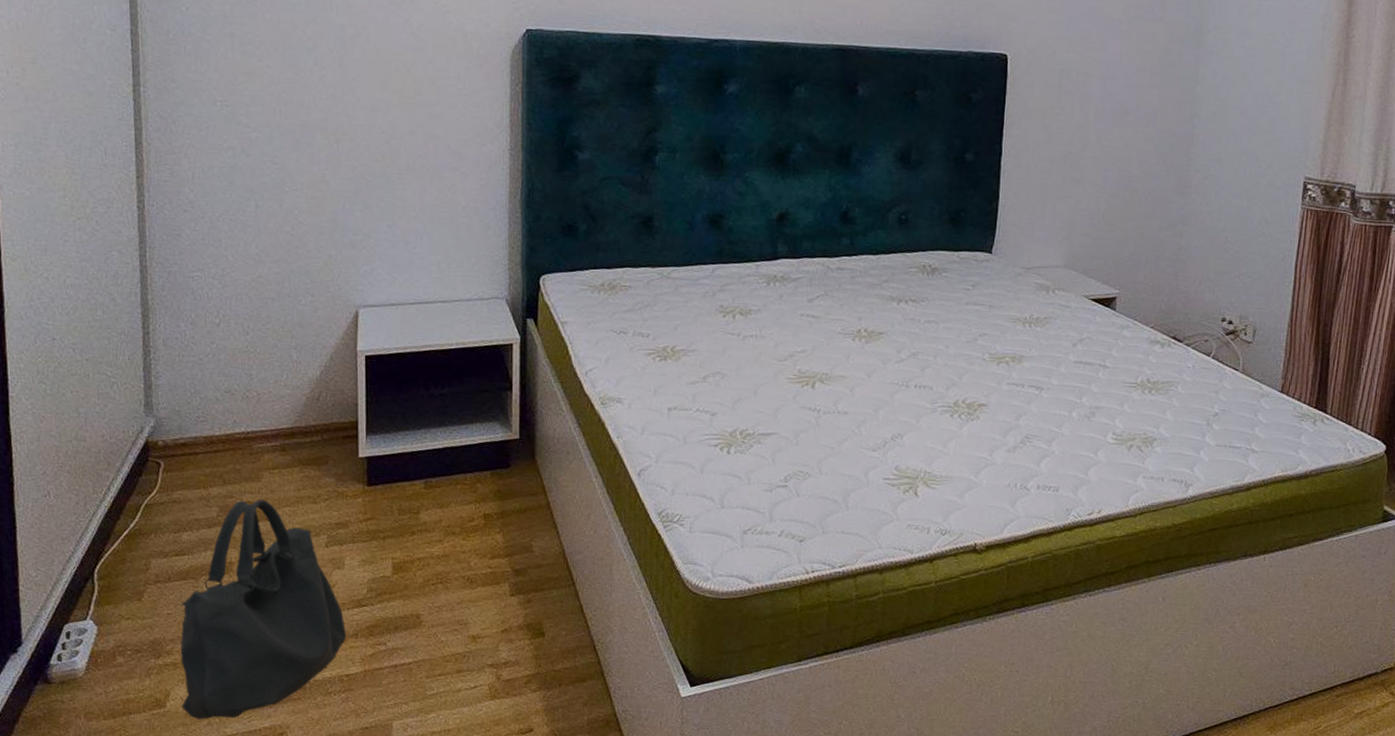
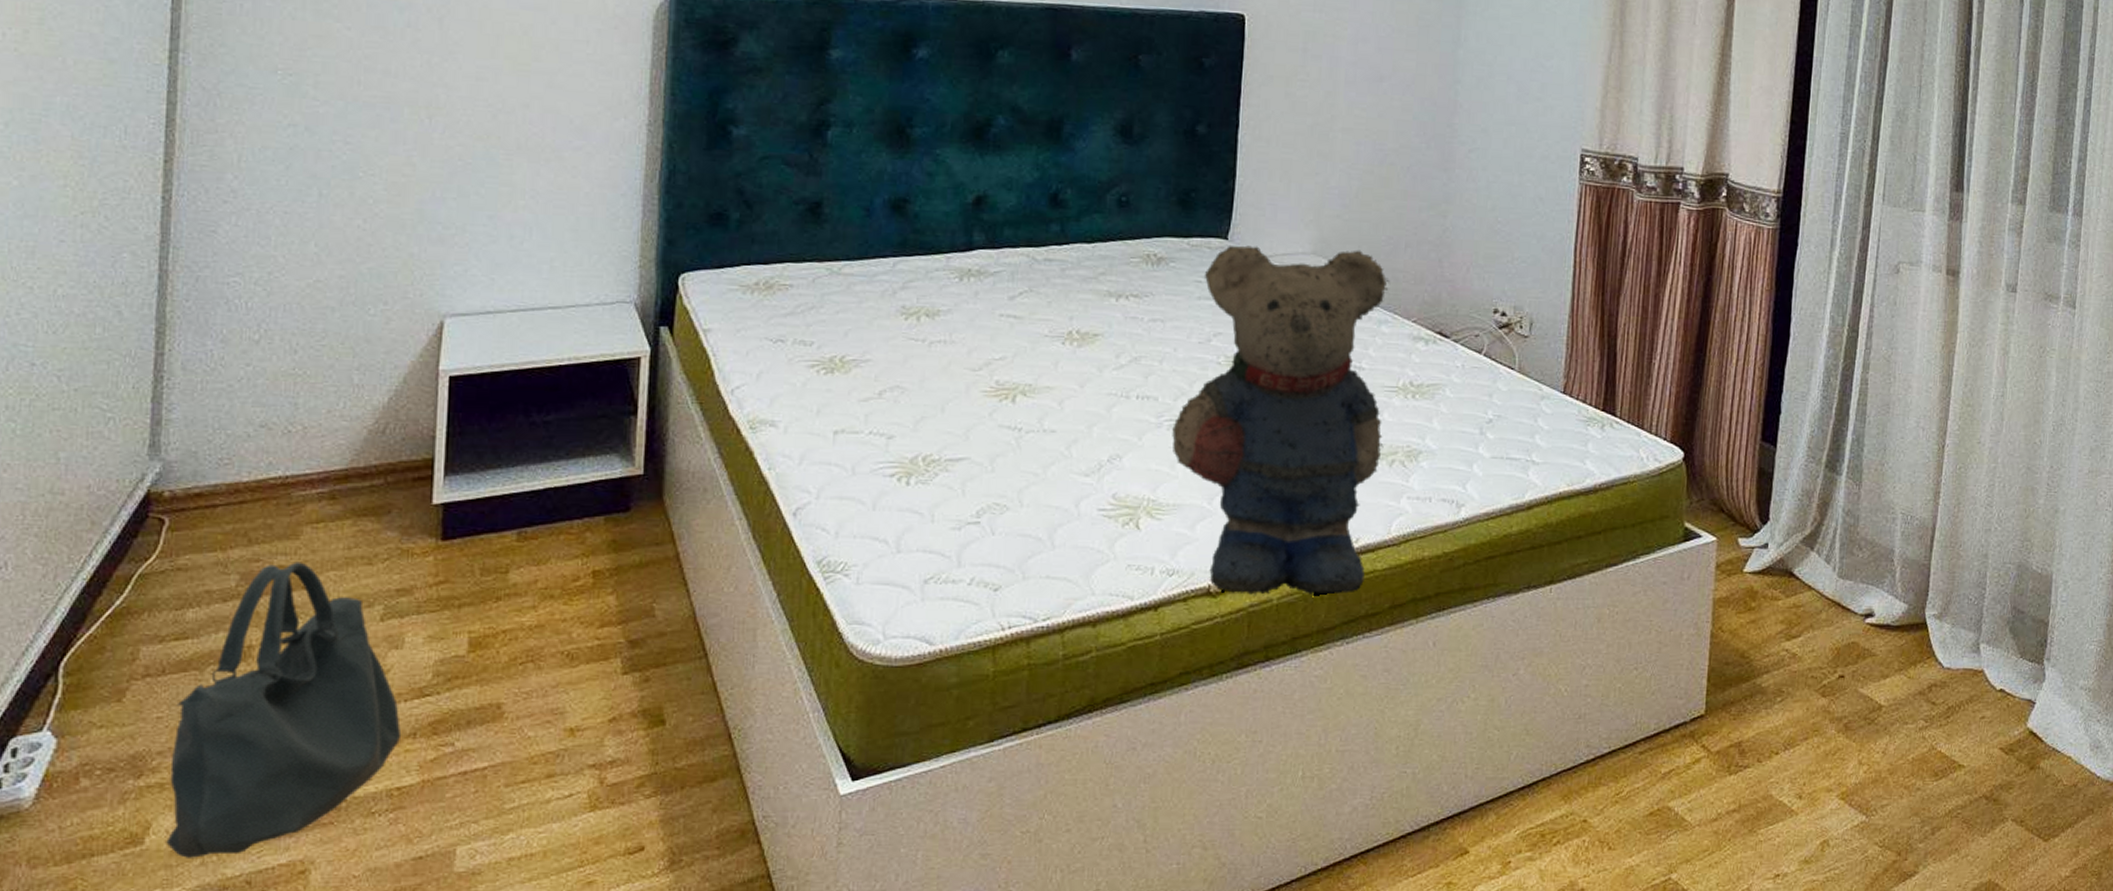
teddy bear: none [944,258,1131,555] -> present [1172,244,1389,595]

